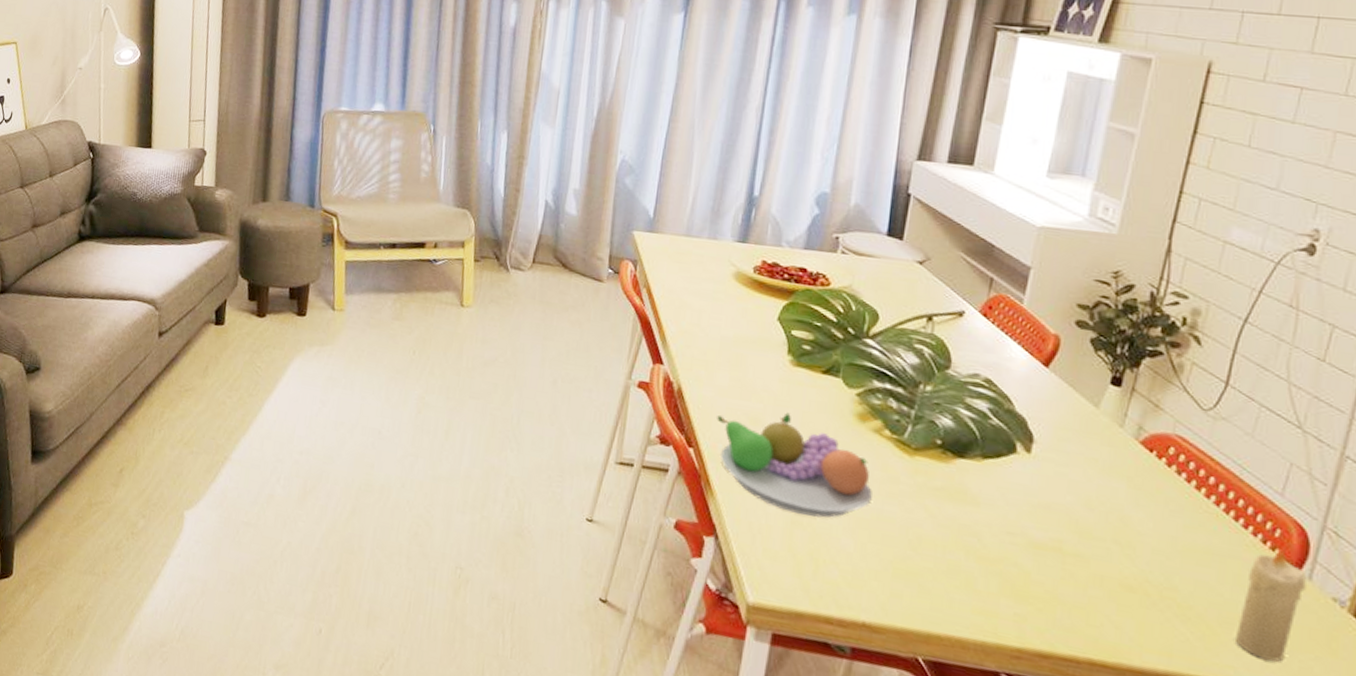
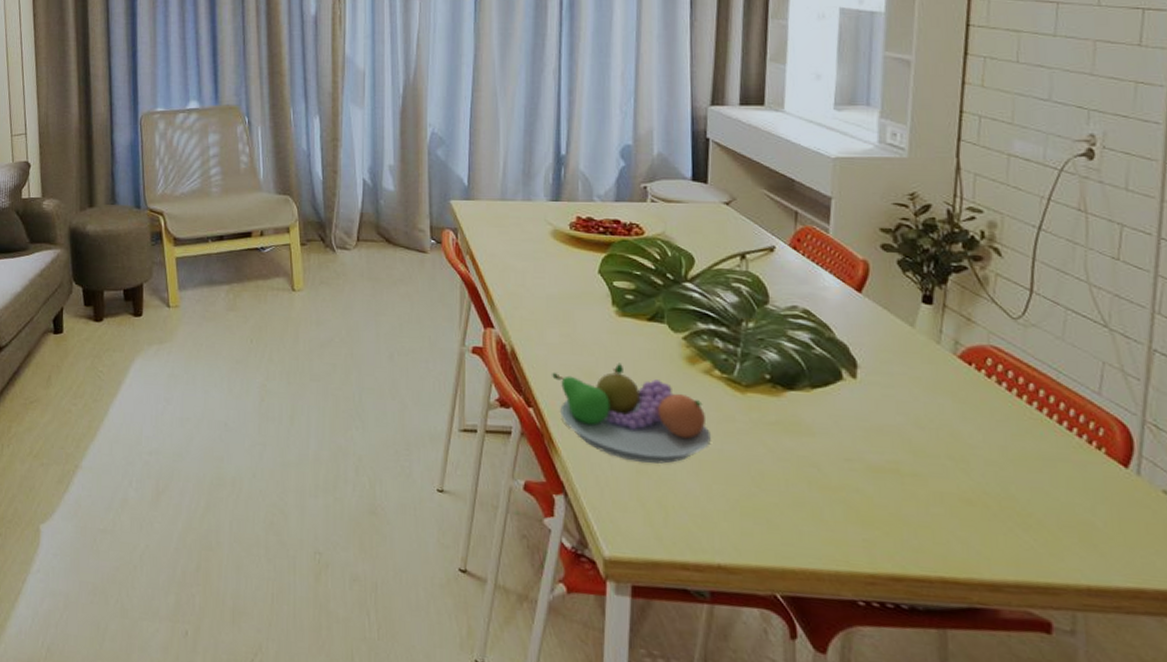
candle: present [1236,546,1308,662] -> none [1077,445,1138,560]

